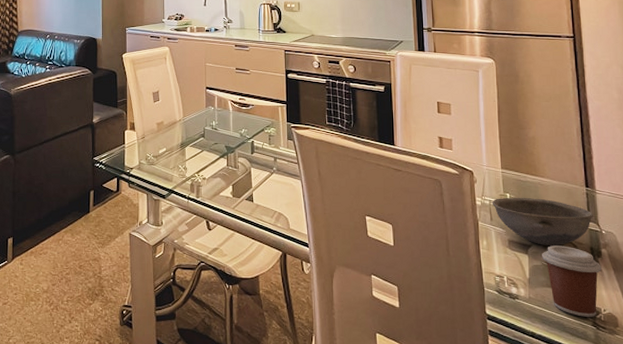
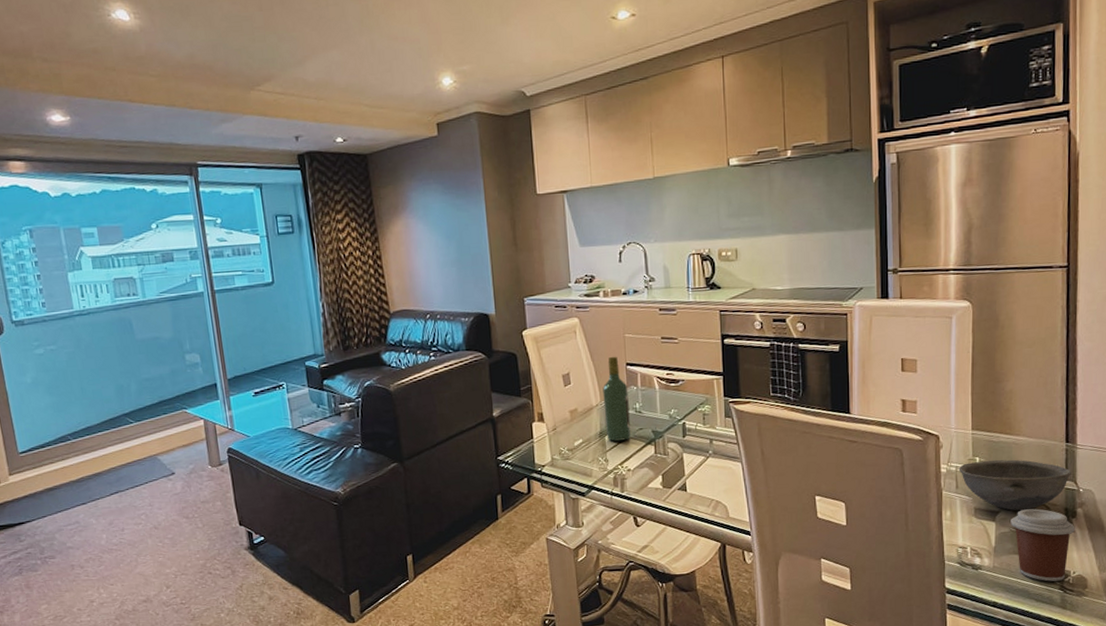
wine bottle: none [185,80,207,152] -> present [603,356,631,442]

